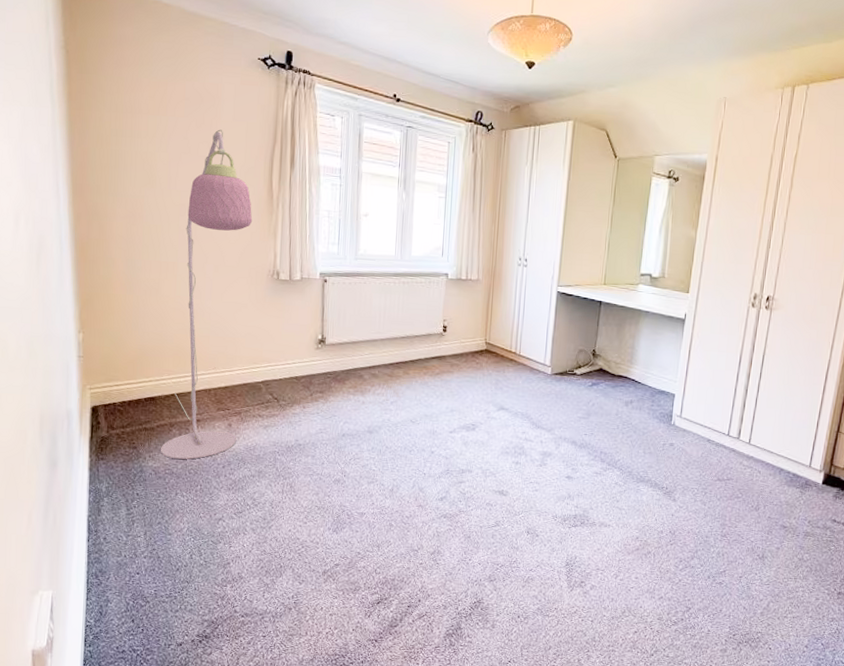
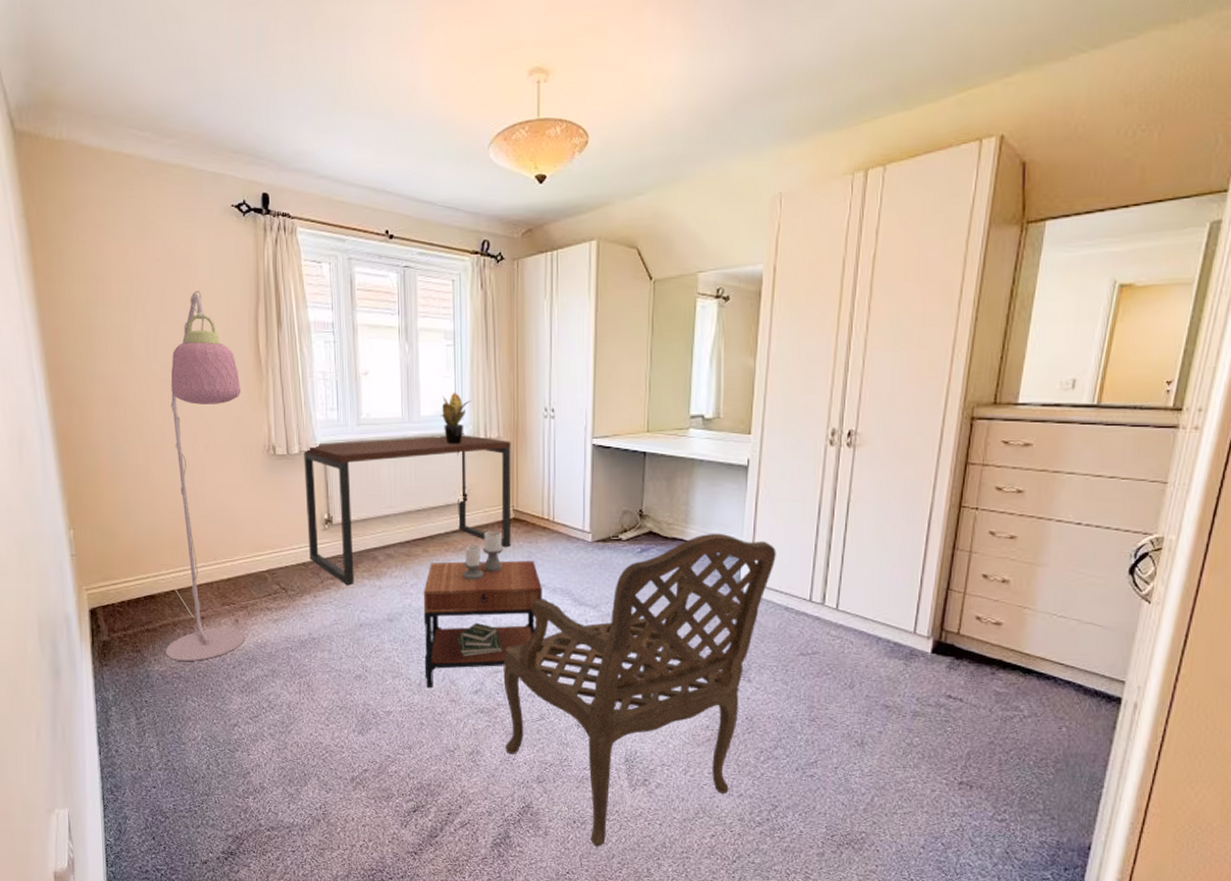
desk: none [302,272,488,399] -> present [304,435,512,585]
side table: none [397,359,506,494] -> present [423,531,542,688]
potted plant: none [429,237,457,283] -> present [441,392,472,445]
armchair: none [463,373,703,639] -> present [503,533,776,847]

